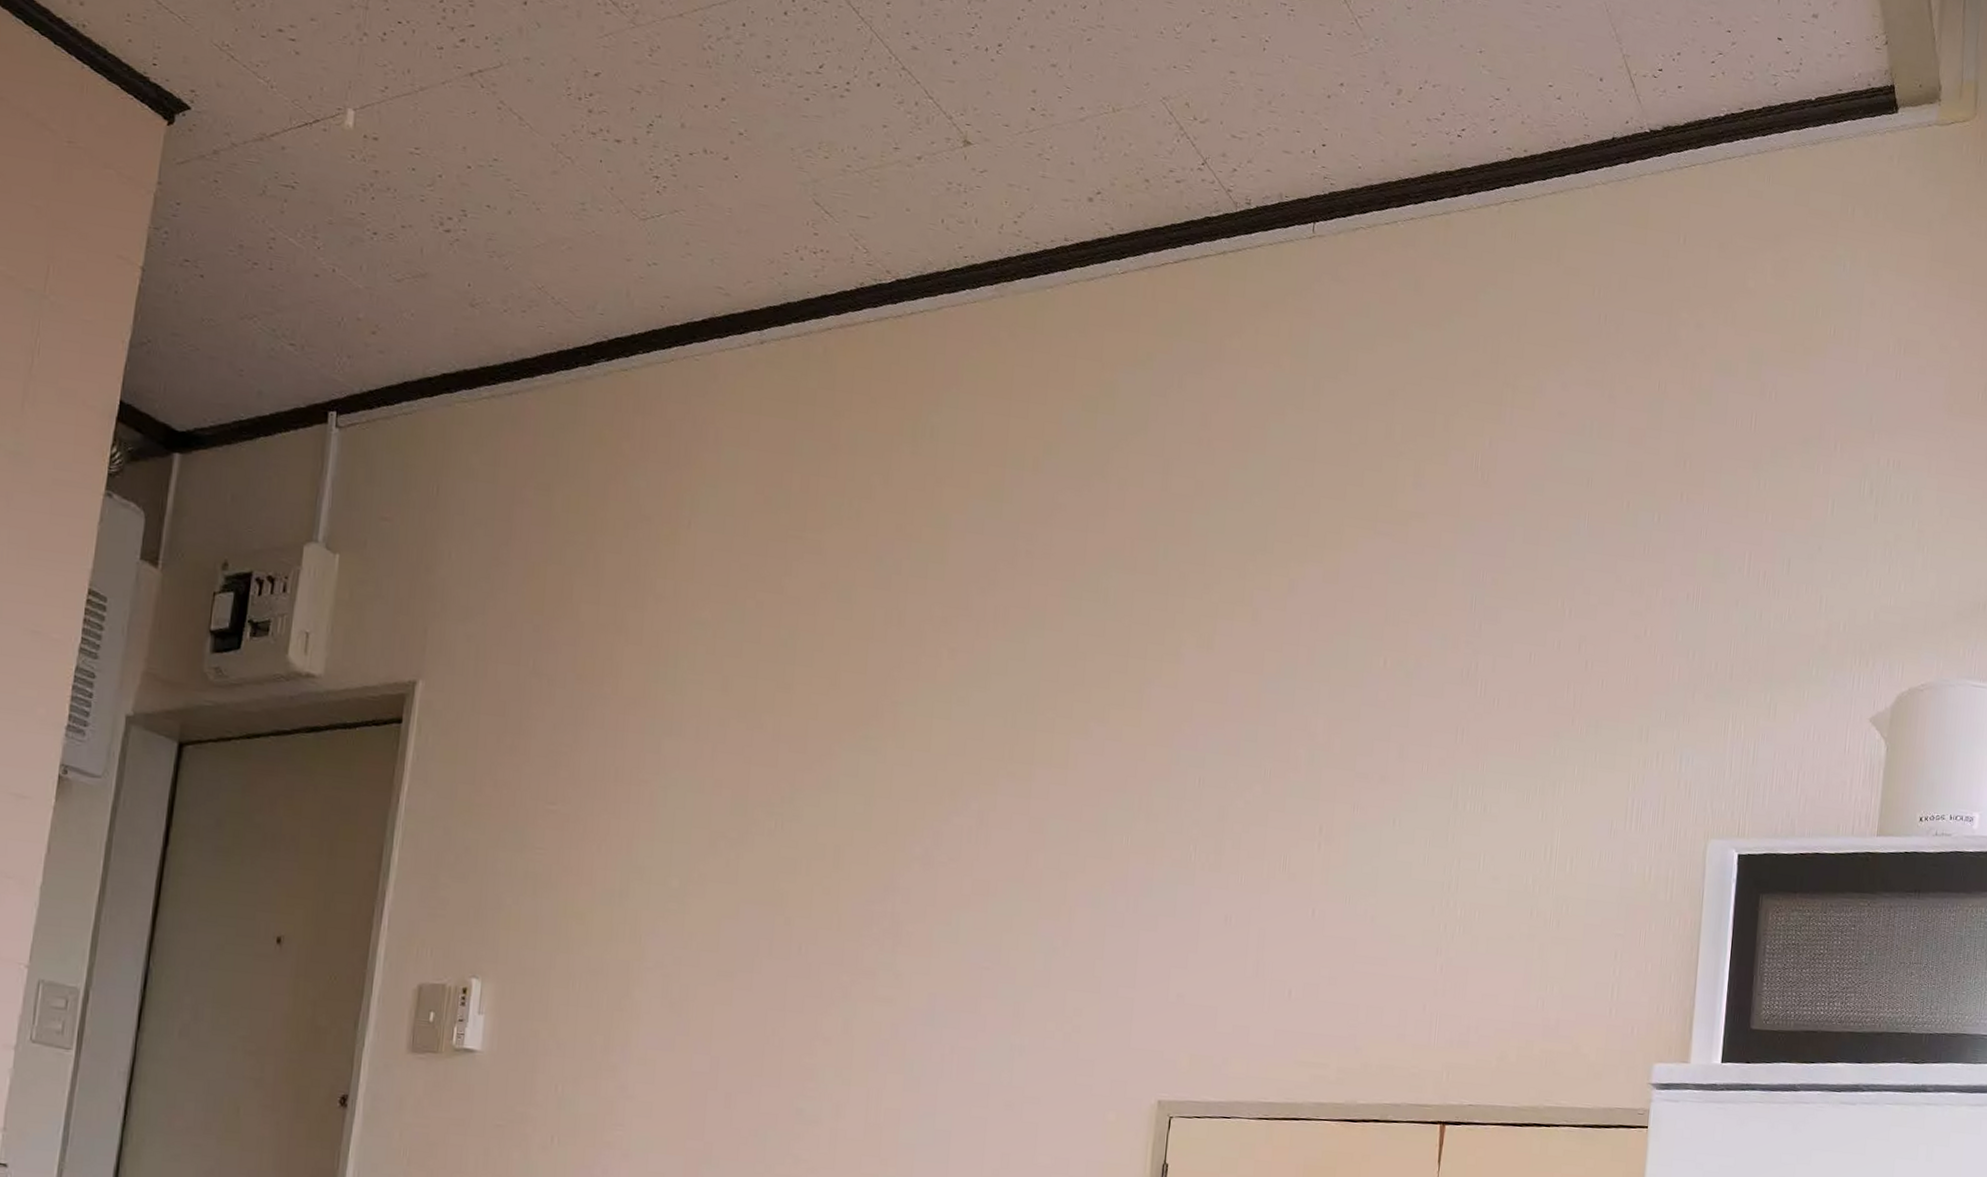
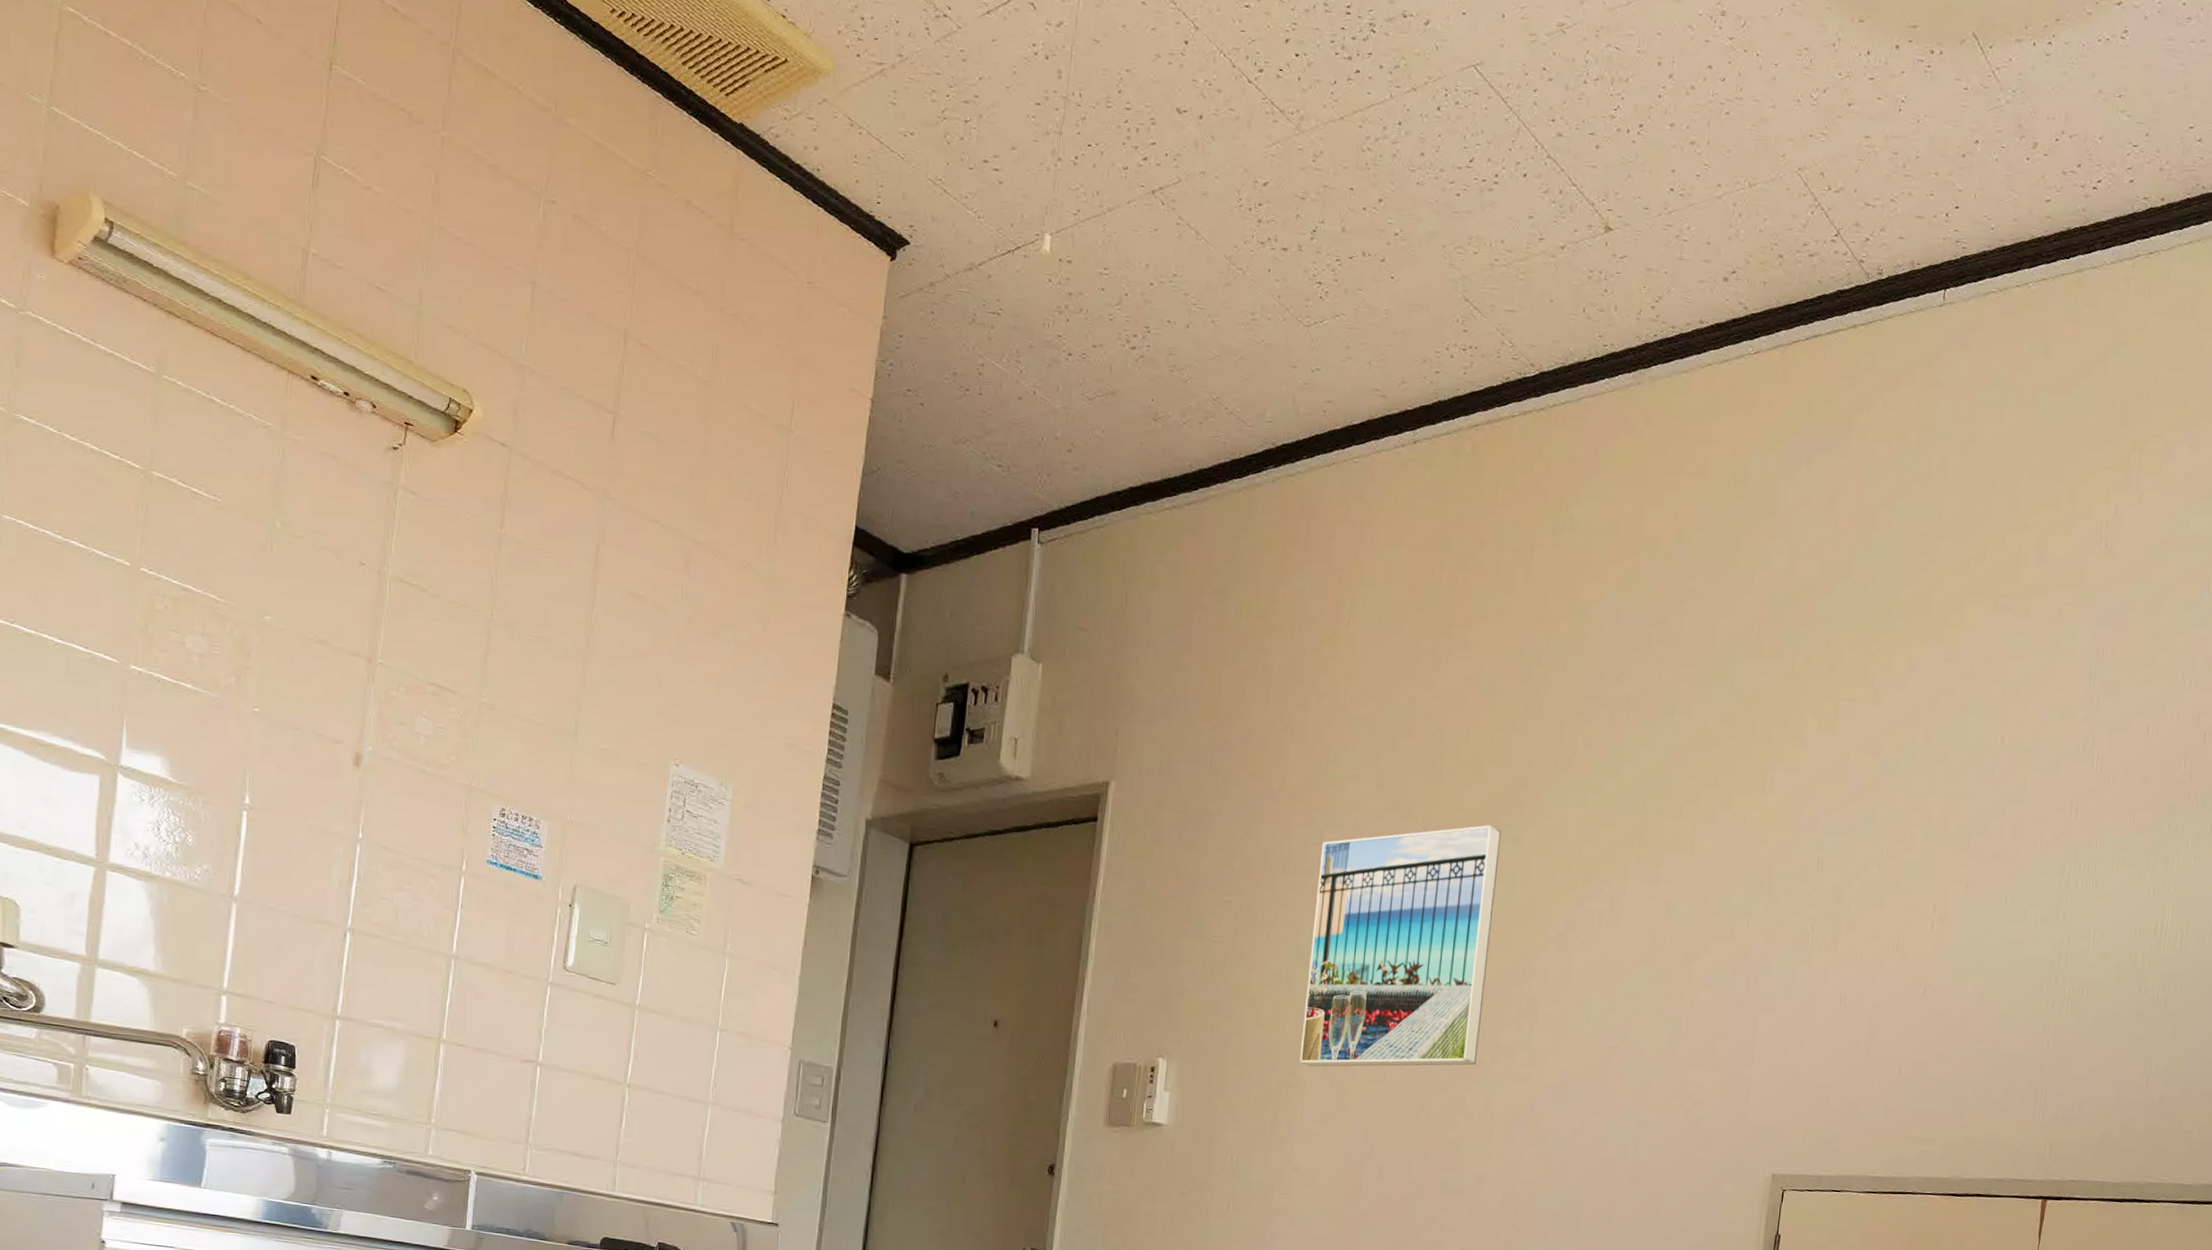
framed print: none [635,736,860,989] -> present [1300,825,1502,1067]

